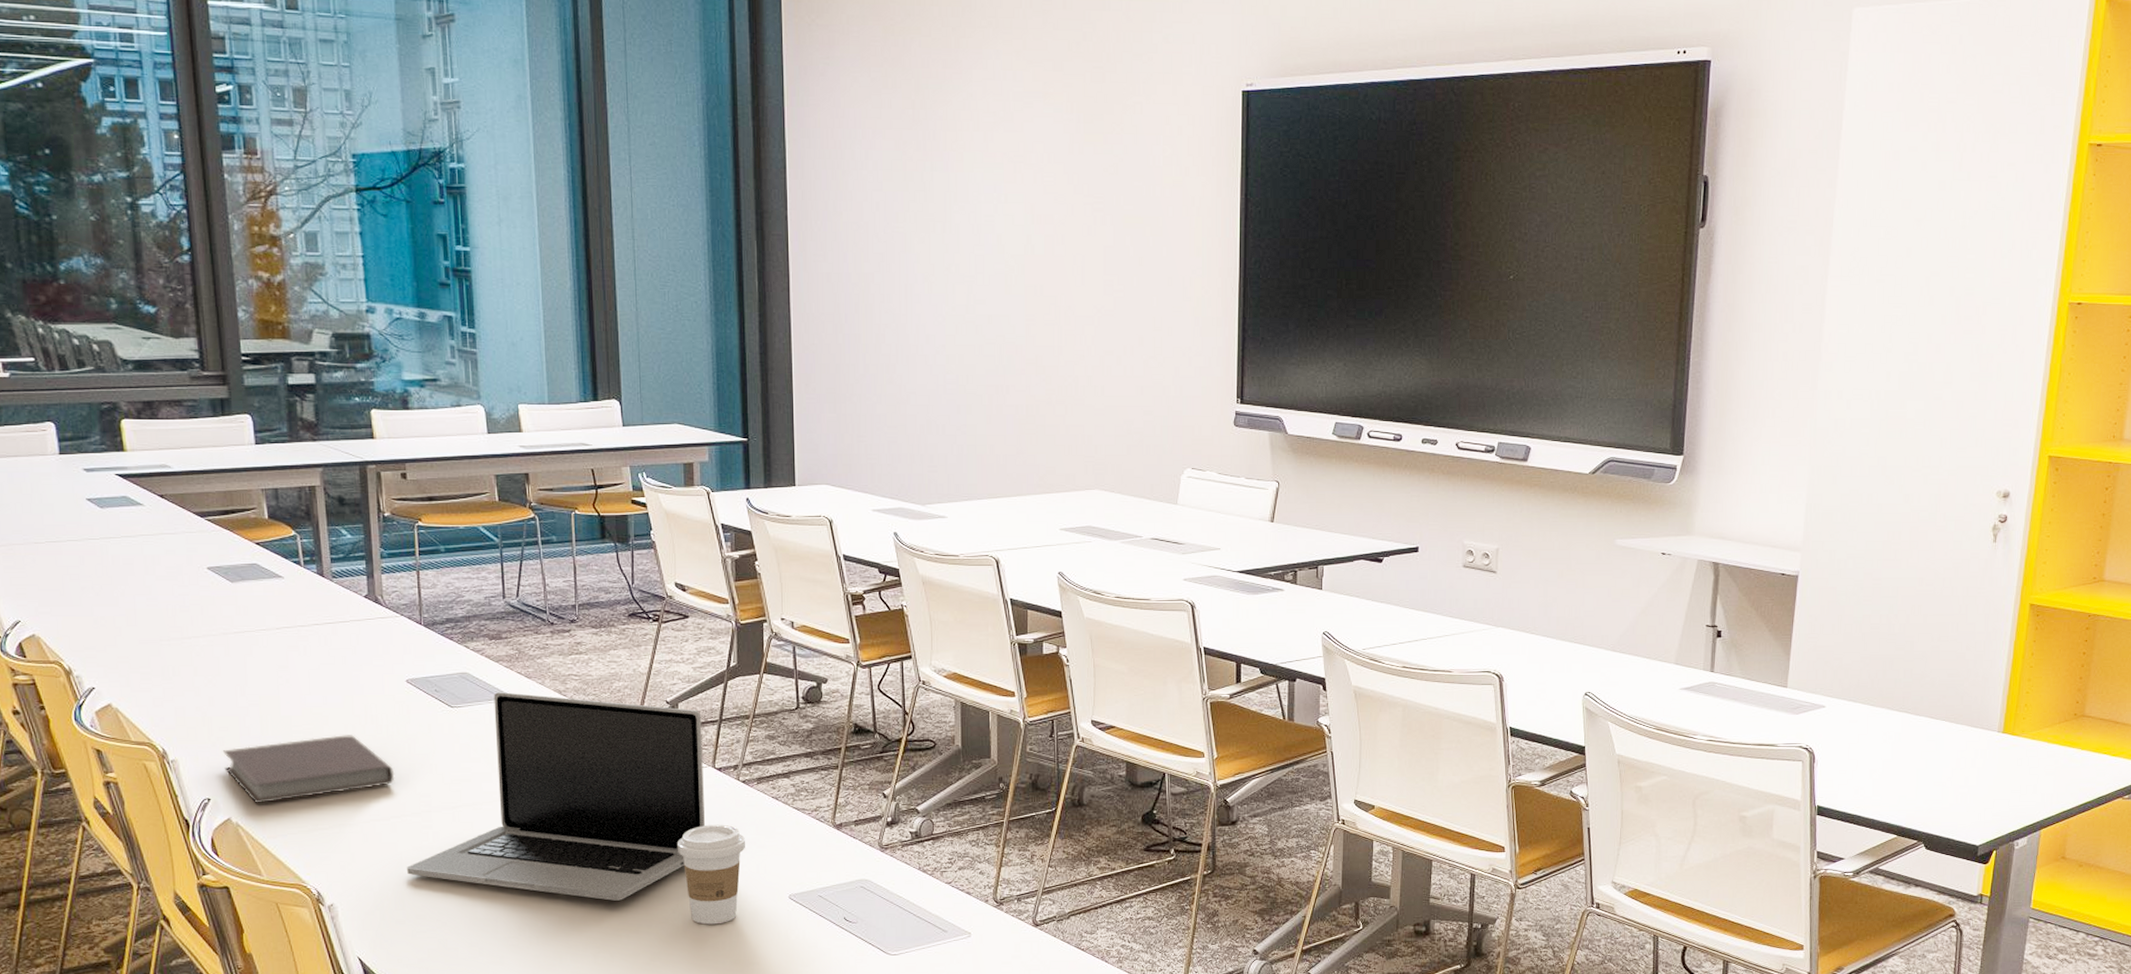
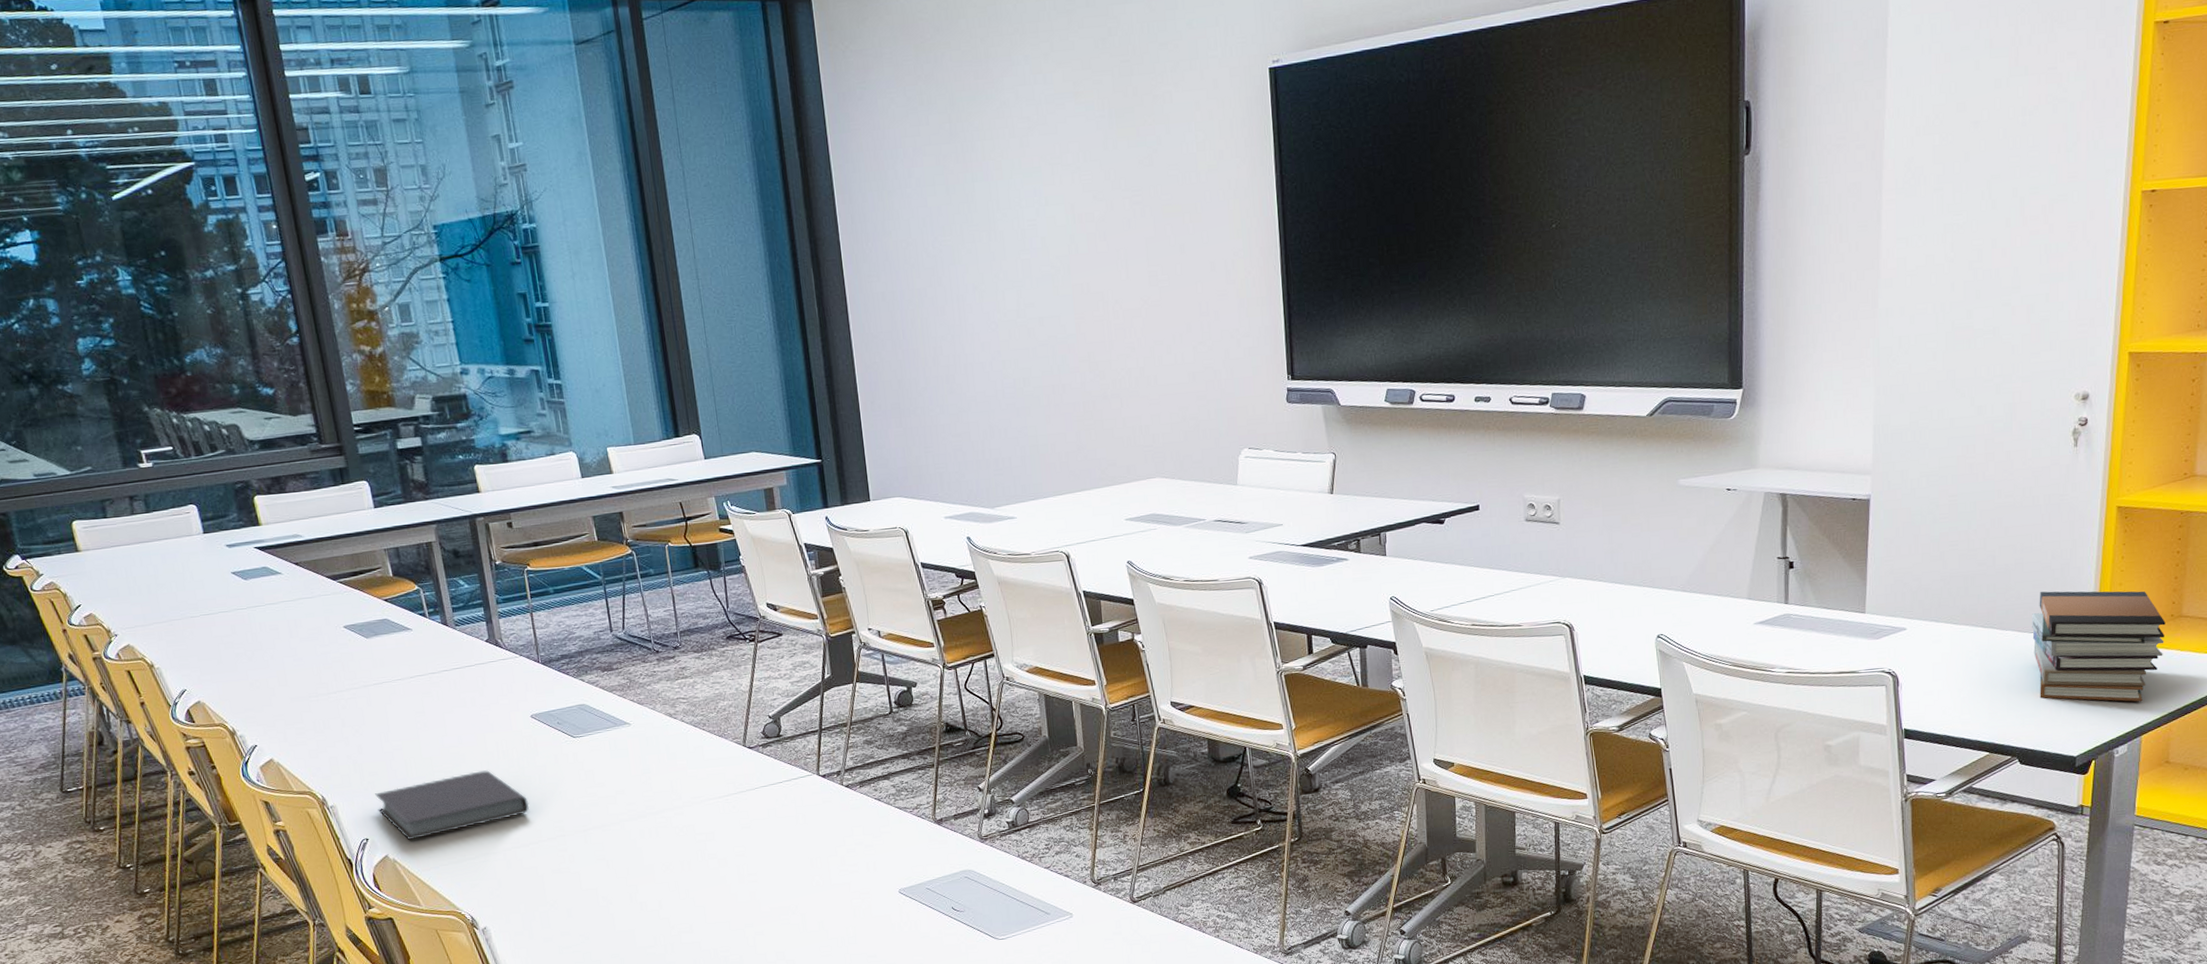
laptop: present [407,692,705,901] -> none [548,719,815,907]
coffee cup: present [676,824,745,925] -> none [790,827,854,923]
book stack: none [1943,681,2069,797] -> present [2031,591,2166,702]

